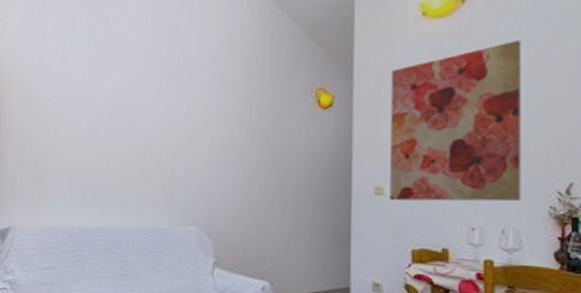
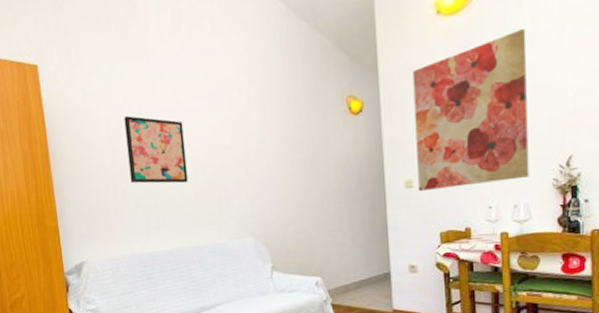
wall art: none [73,82,137,158] -> present [124,116,188,184]

